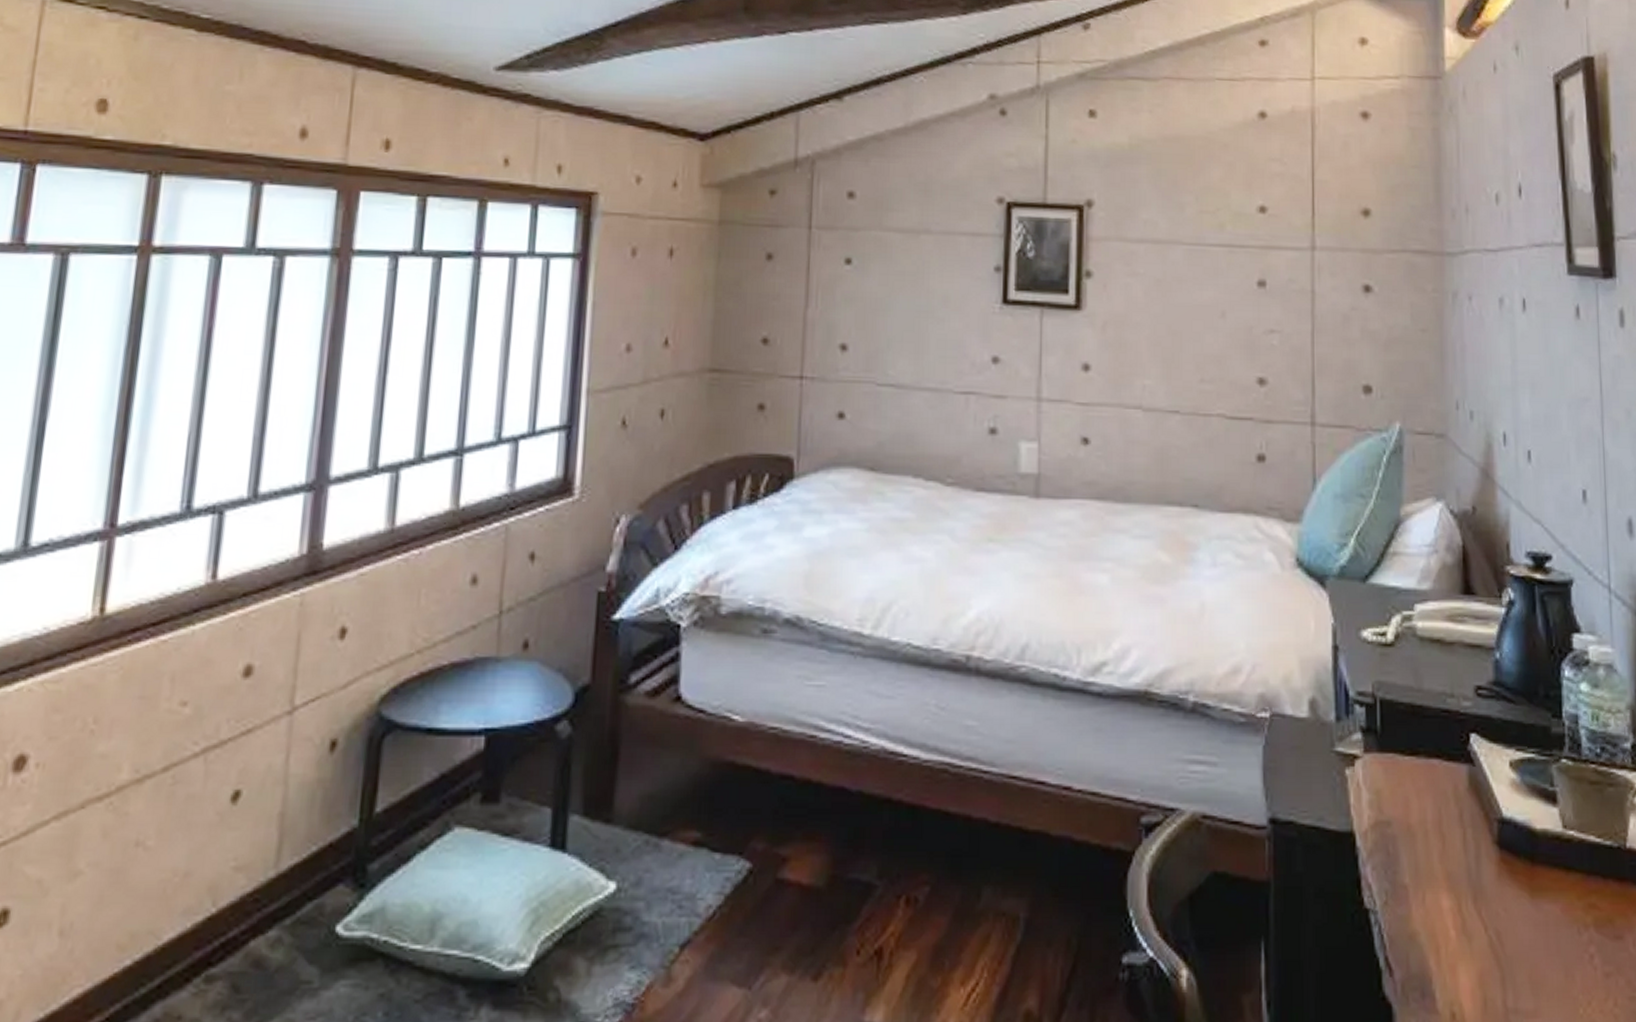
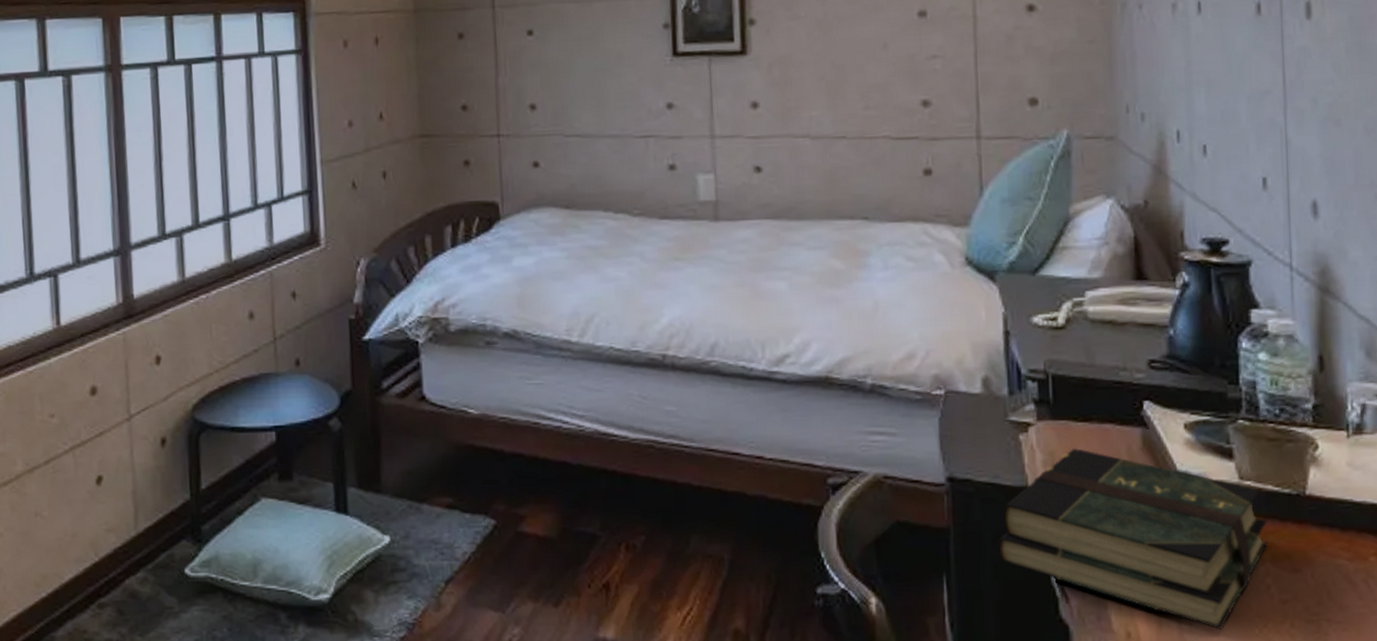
book: none [1319,786,1591,1010] -> present [997,447,1268,630]

